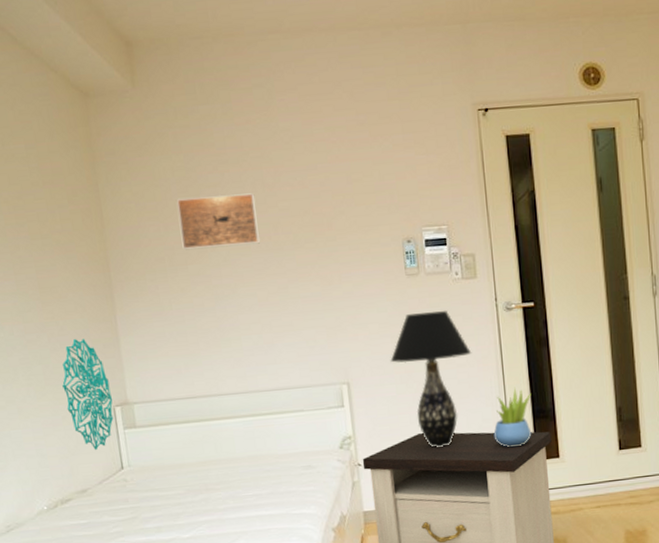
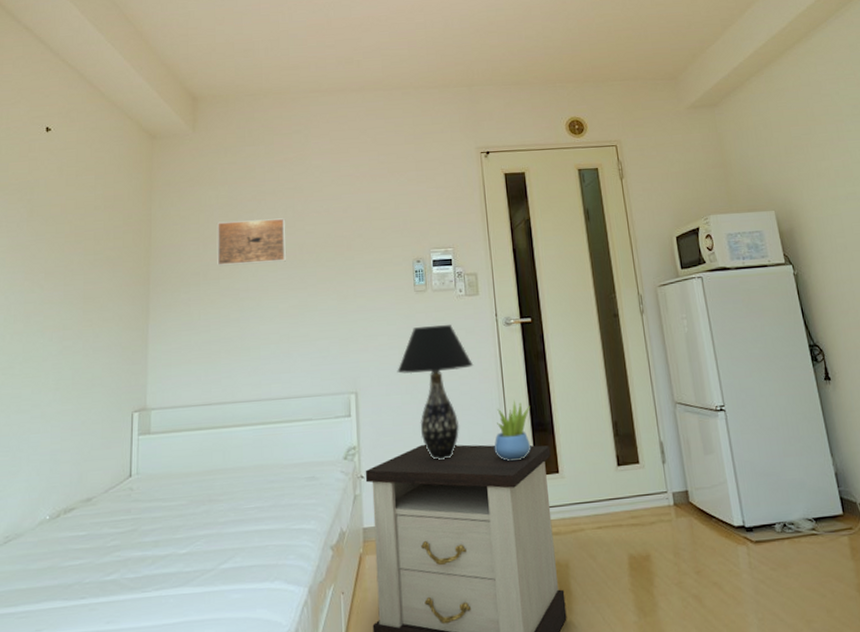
wall decoration: present [62,338,114,450] -> none [87,345,133,456]

